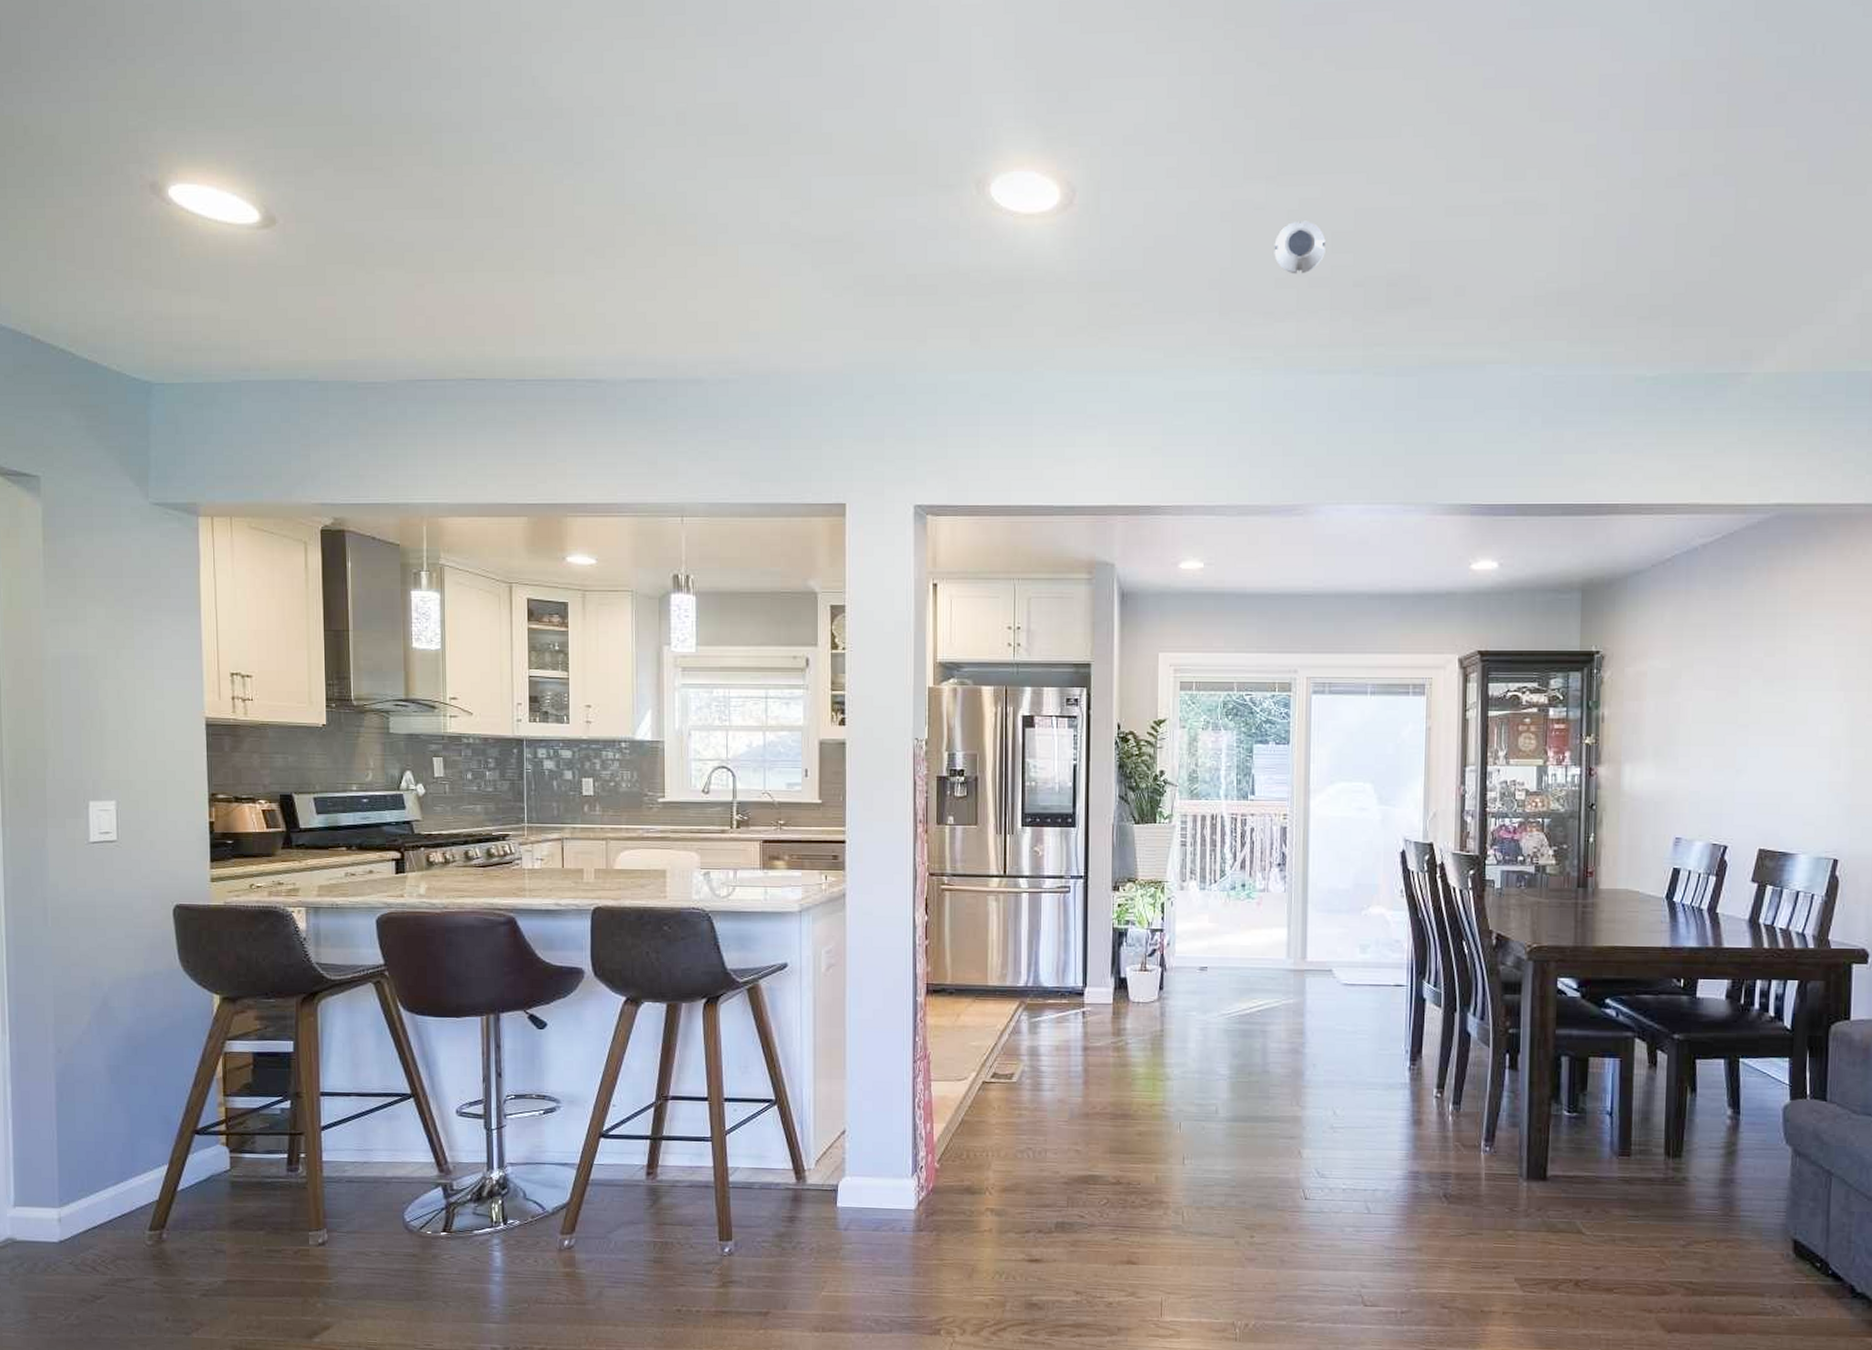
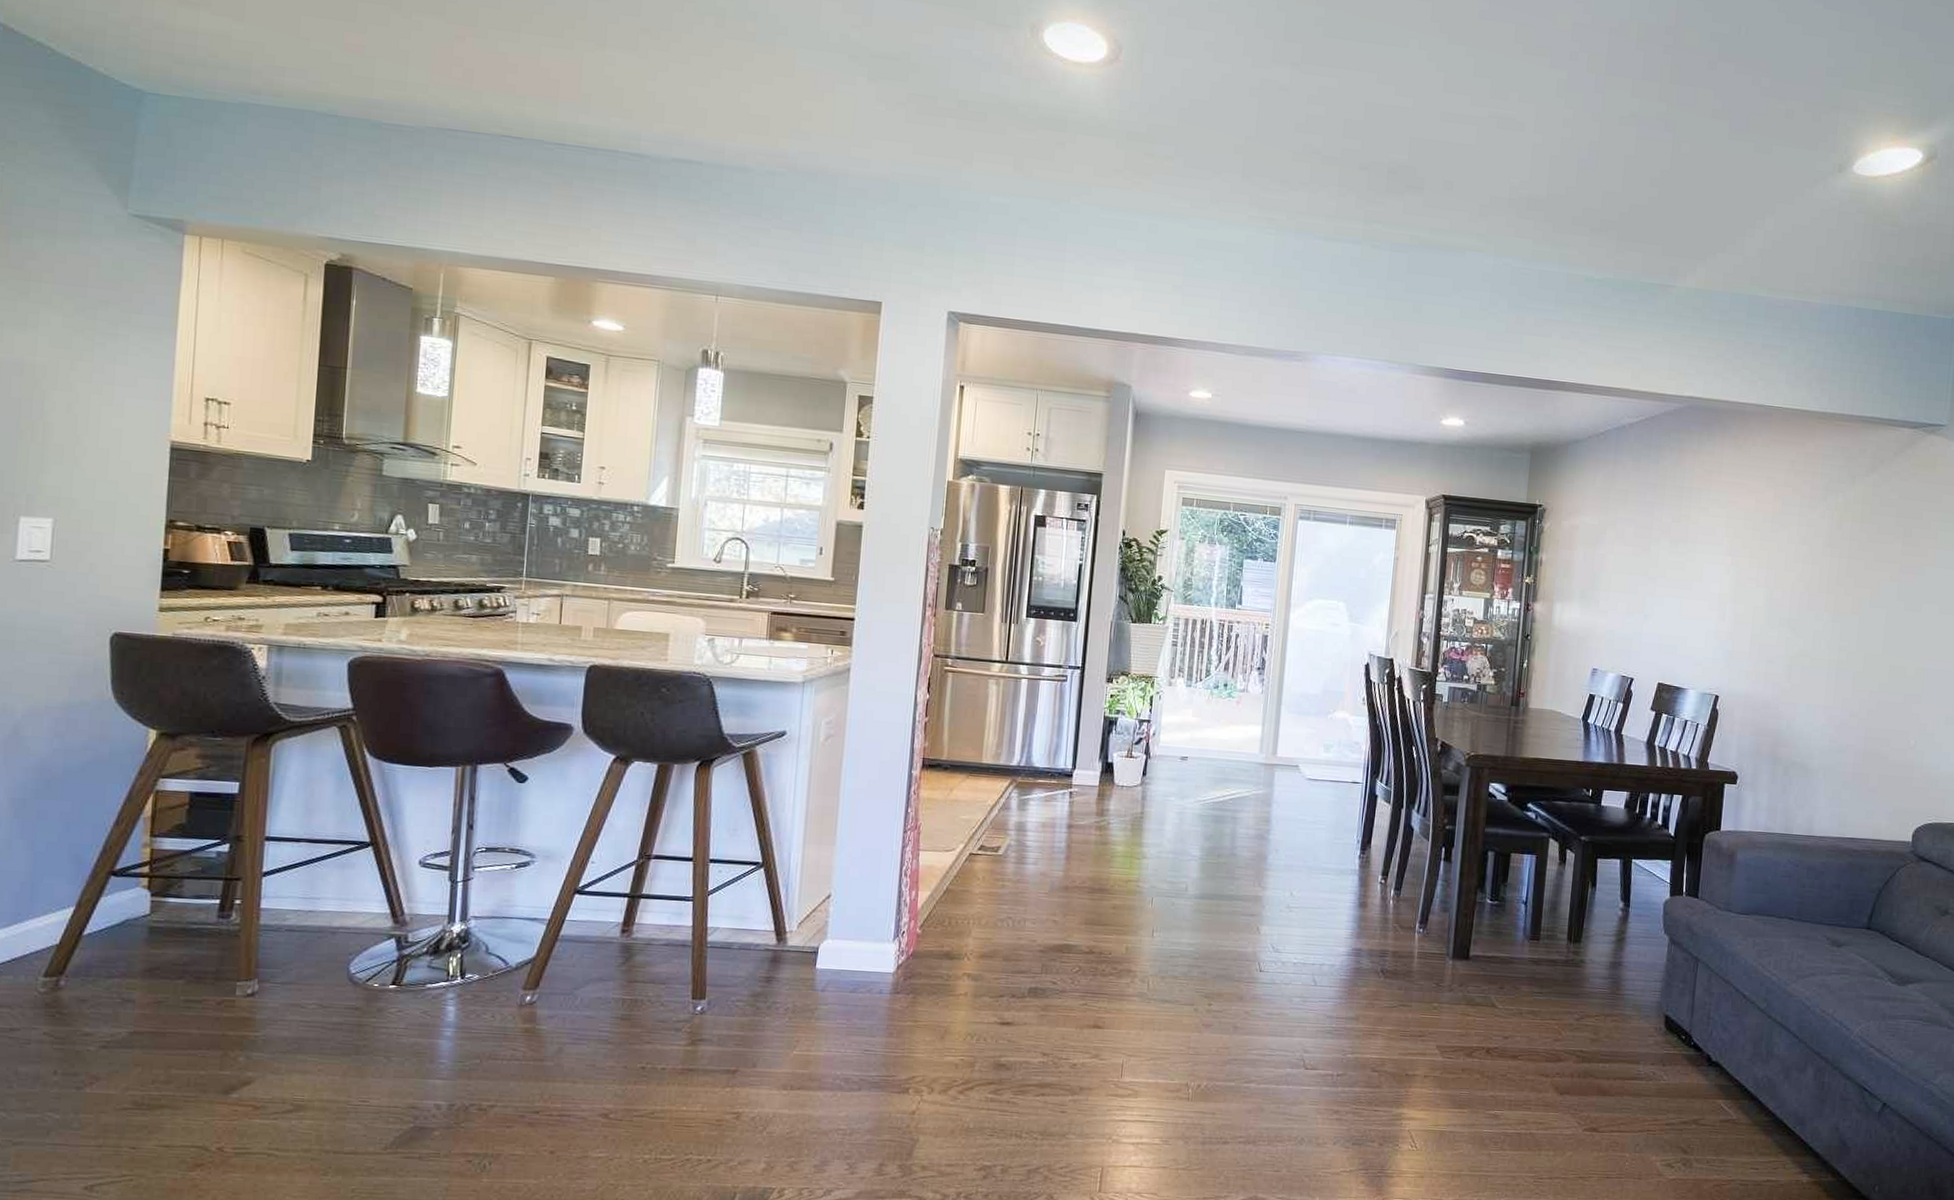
smoke detector: present [1274,220,1326,274] -> none [1293,105,1339,152]

